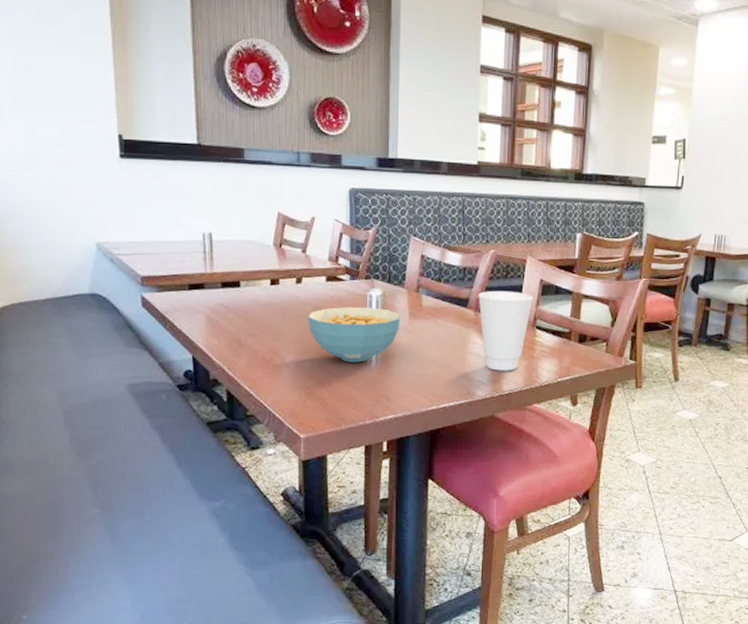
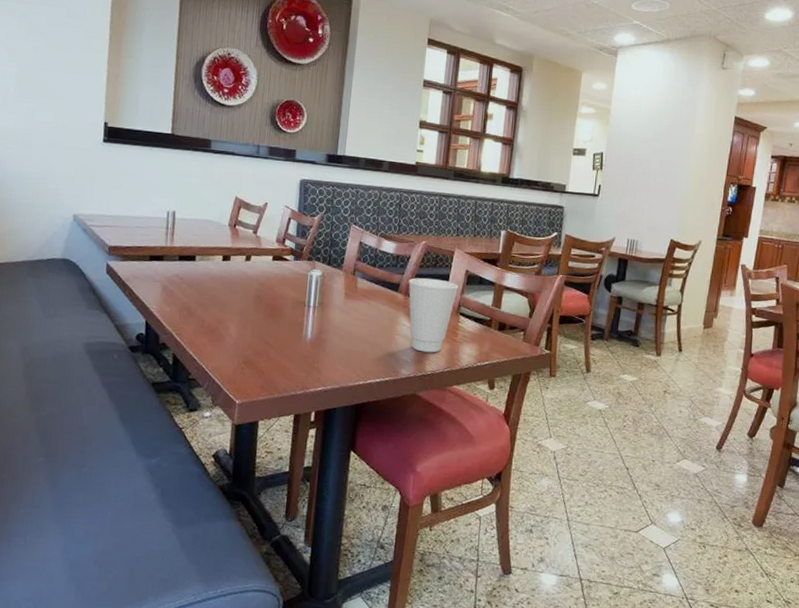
cereal bowl: present [307,306,401,363] -> none [252,284,337,336]

